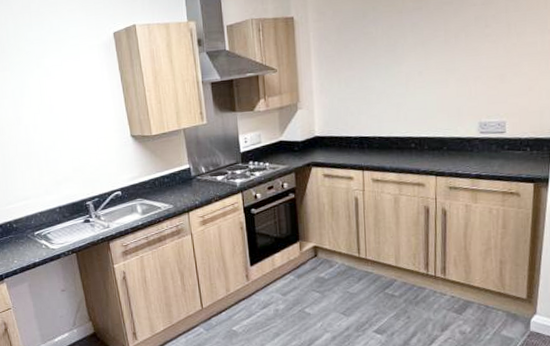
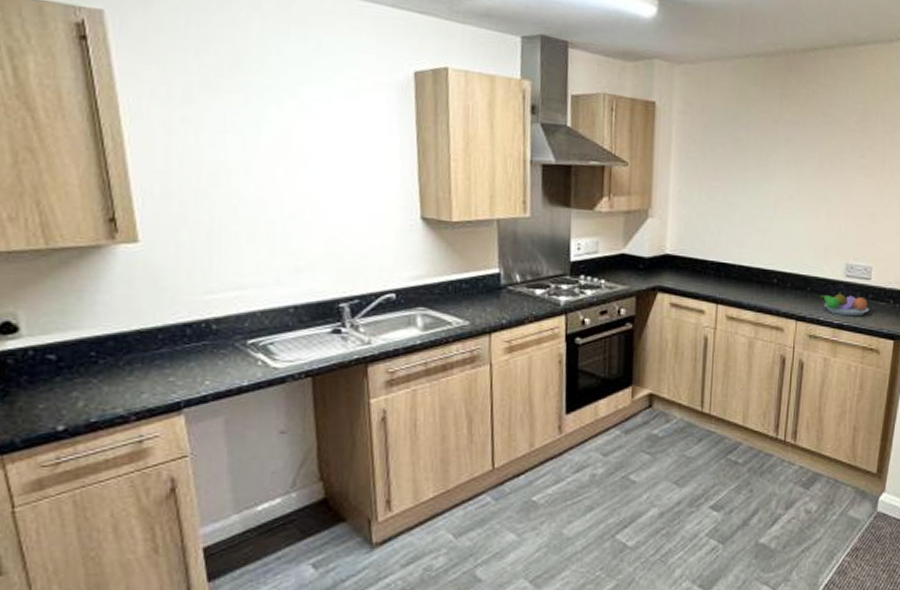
fruit bowl: none [456,147,506,167] -> present [819,292,869,317]

